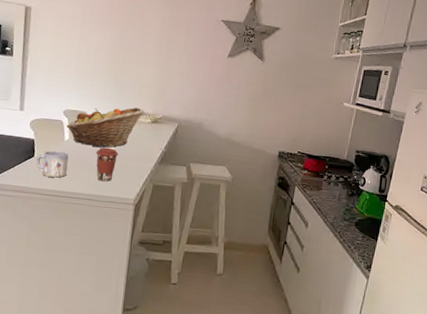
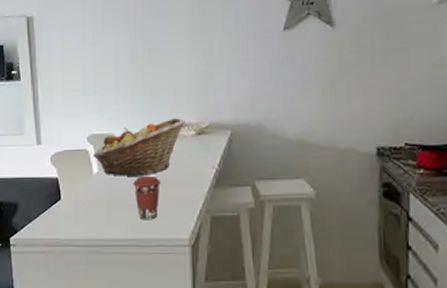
mug: present [35,150,69,178] -> none [63,188,101,223]

